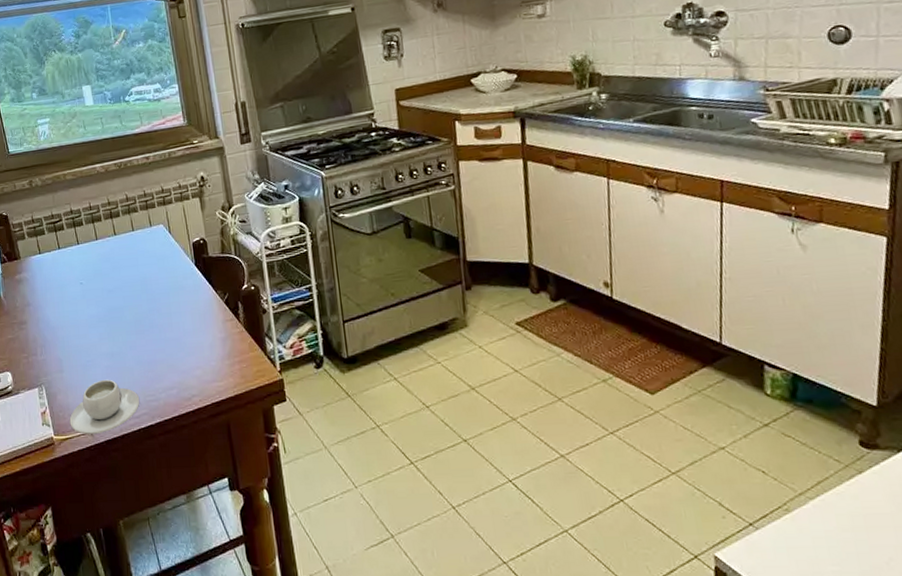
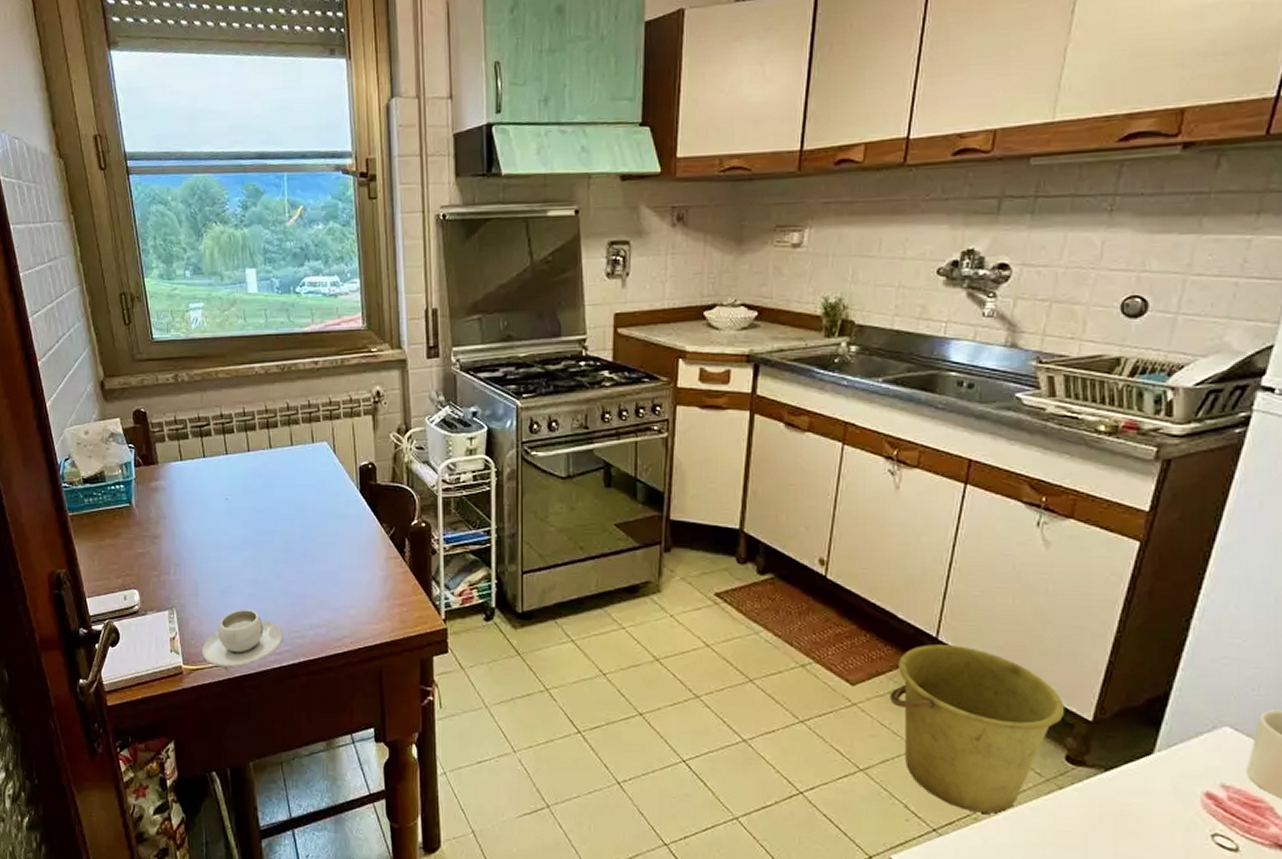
bucket: none [687,348,851,504] -> present [890,644,1065,814]

